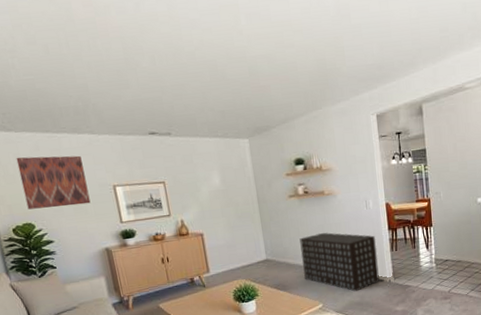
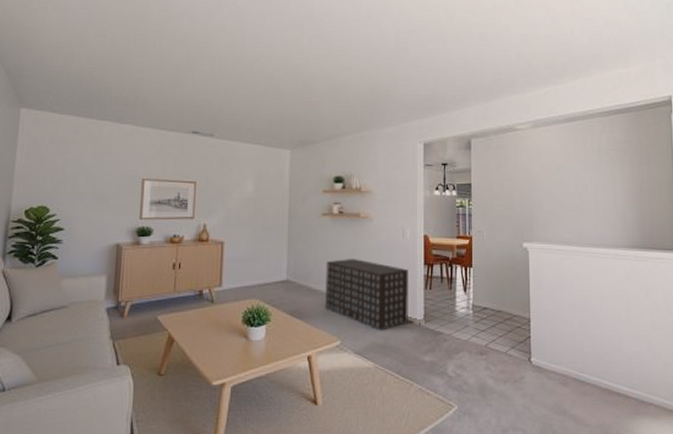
wall art: present [16,155,91,210] -> none [48,138,118,194]

